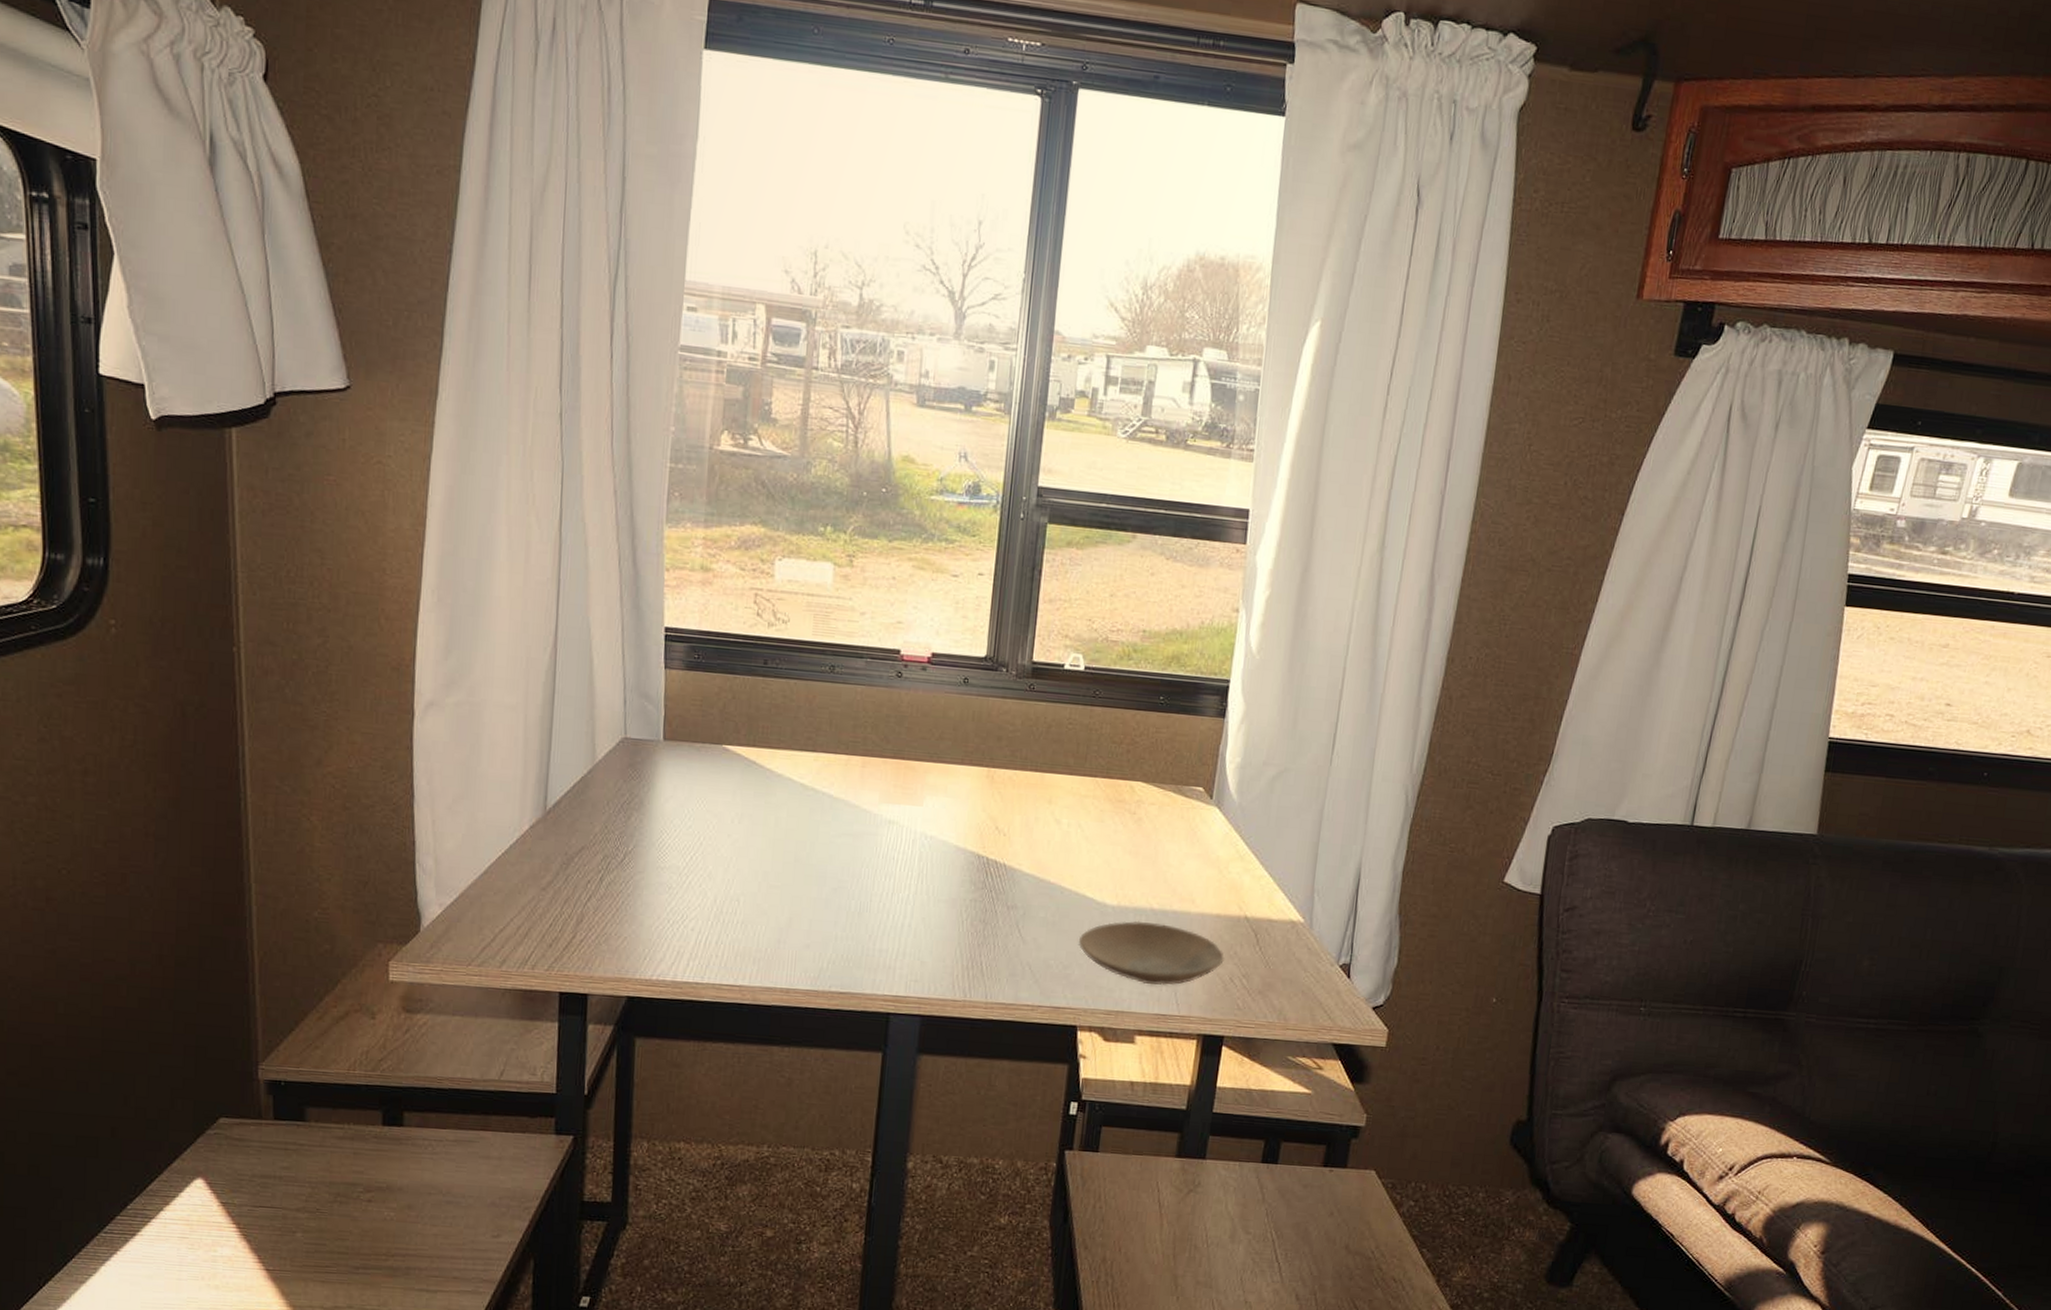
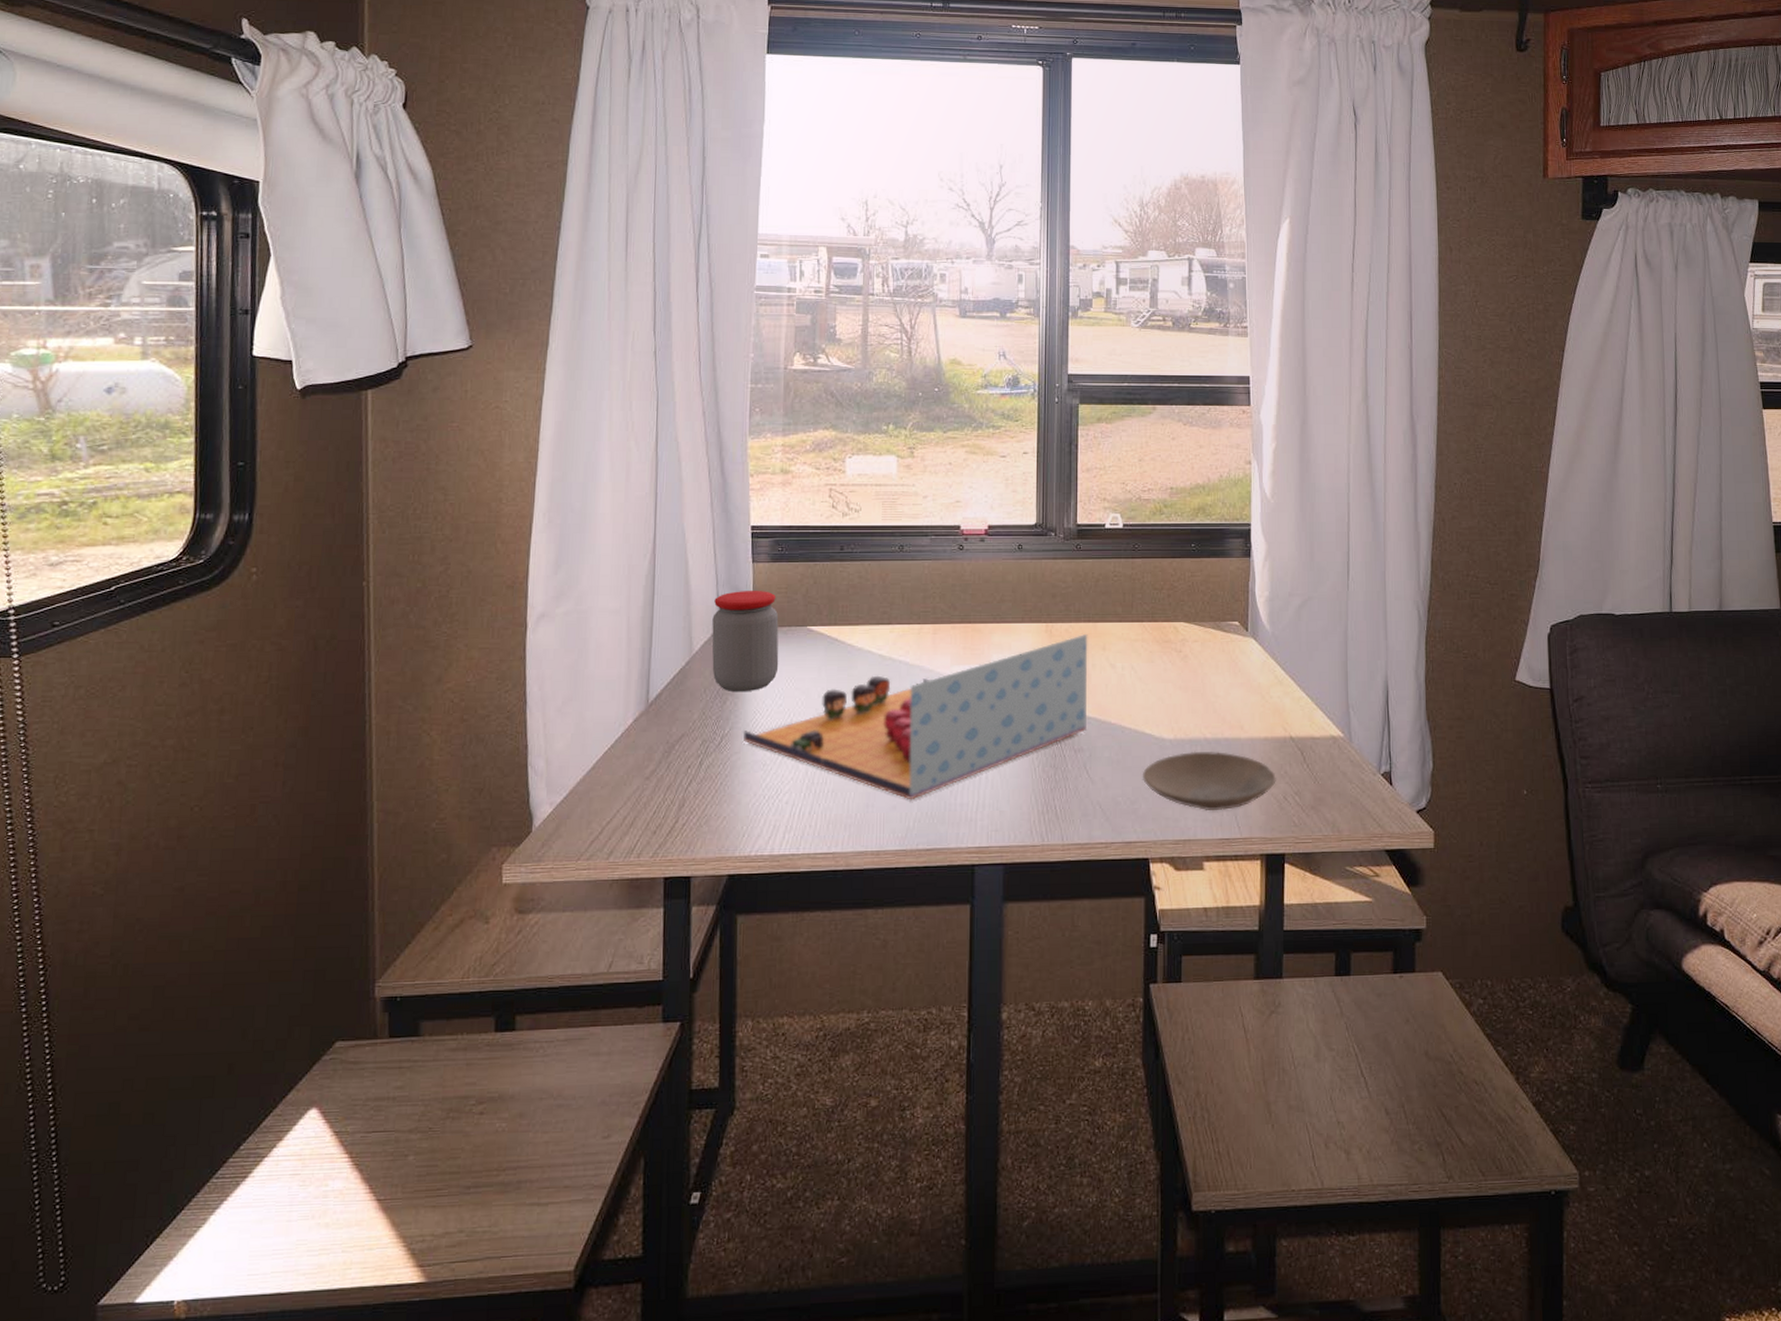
jar: none [616,698,692,809] -> present [712,591,779,693]
board game: none [648,783,1034,941] -> present [744,633,1088,800]

